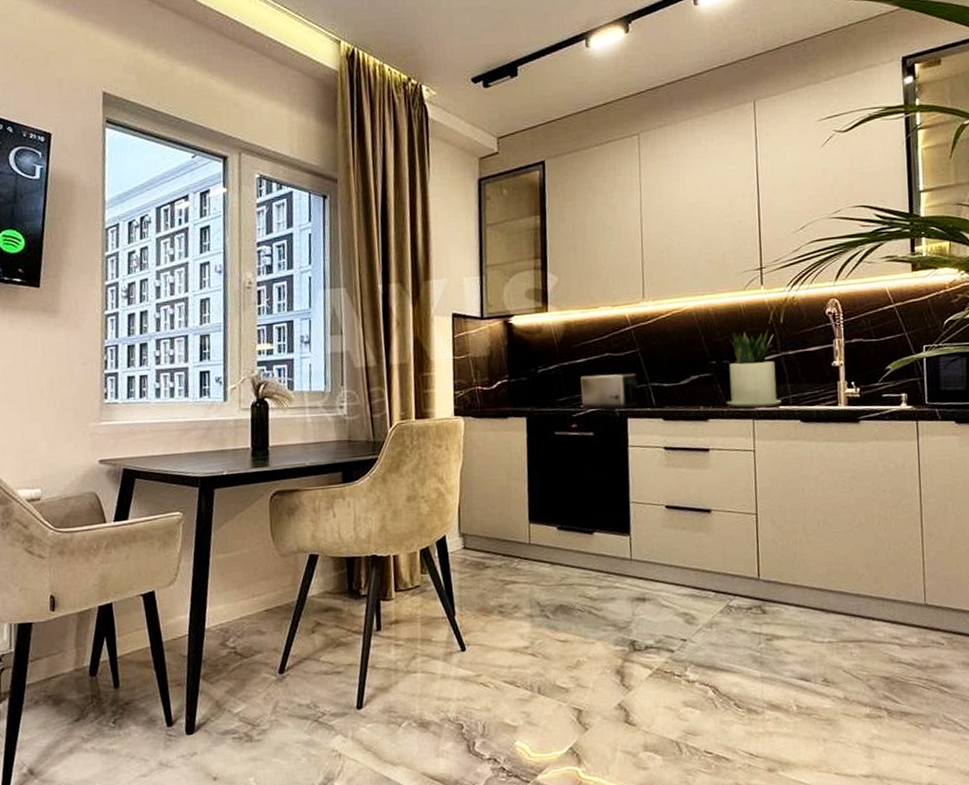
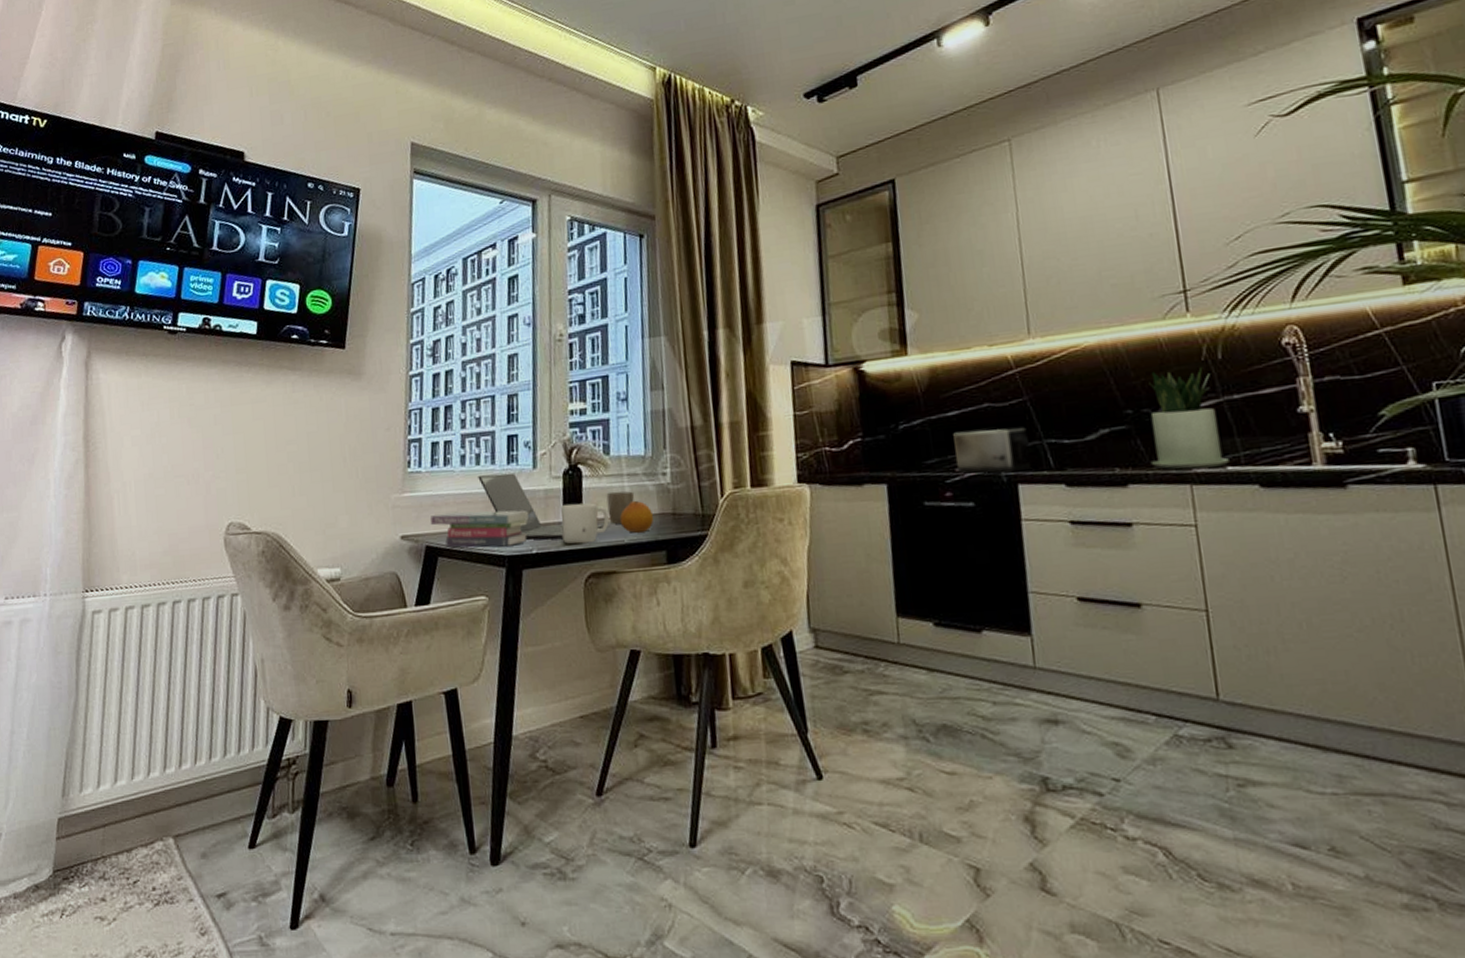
books: none [127,438,220,470] -> present [430,510,529,548]
laptop: none [172,404,287,463] -> present [478,472,604,540]
mug: none [249,431,293,467] -> present [560,503,609,545]
cup: none [290,421,315,450] -> present [606,491,635,524]
fruit: none [301,429,332,457] -> present [619,500,654,533]

